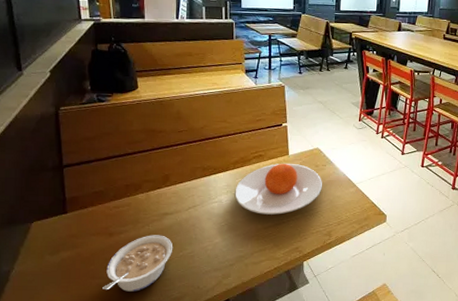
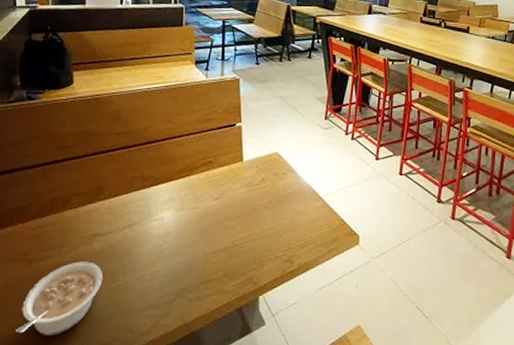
plate: present [234,163,322,215] -> none [178,171,282,236]

